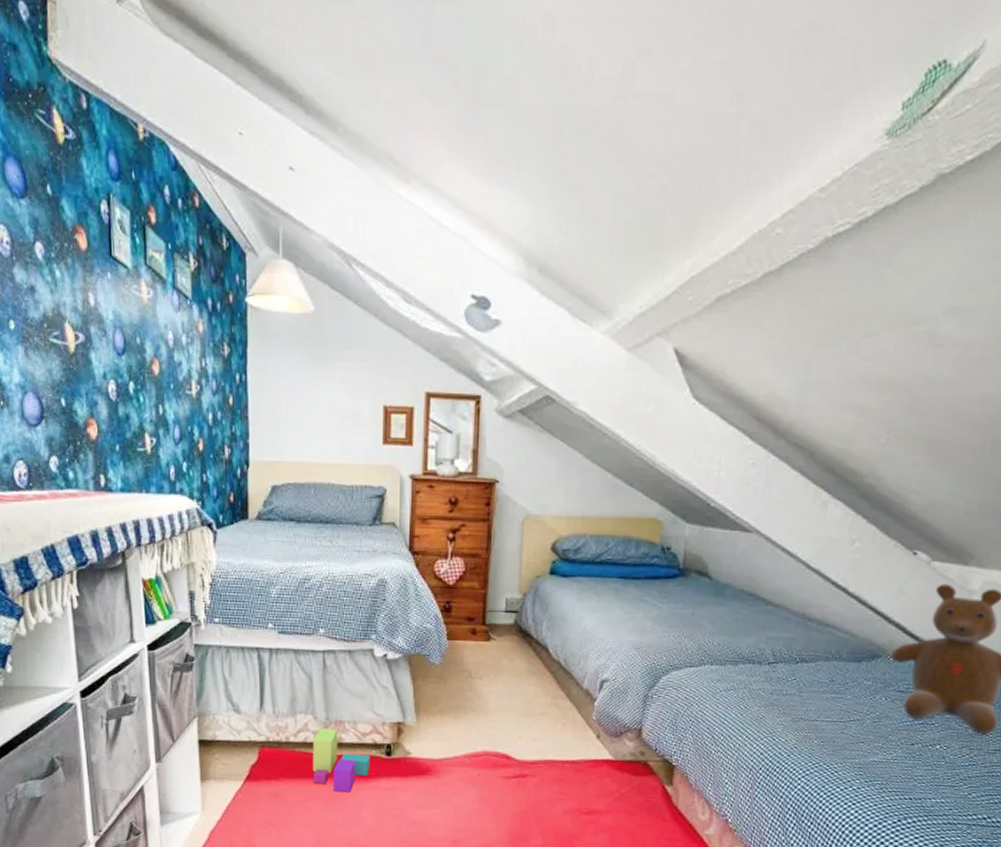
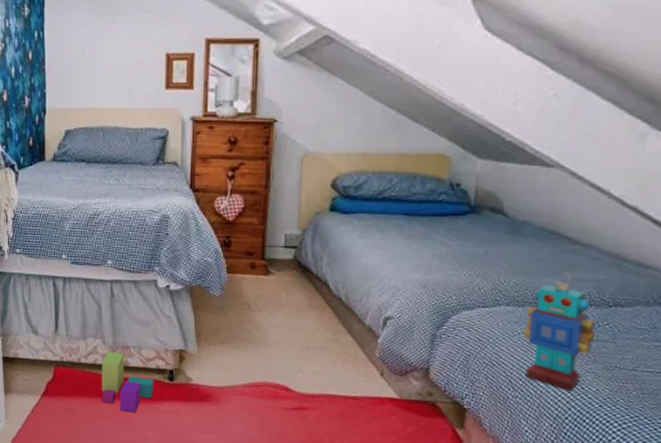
toy robot: none [724,631,785,743] -> present [523,271,596,391]

